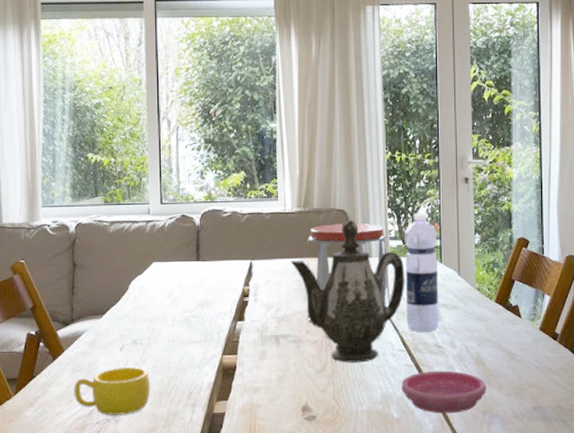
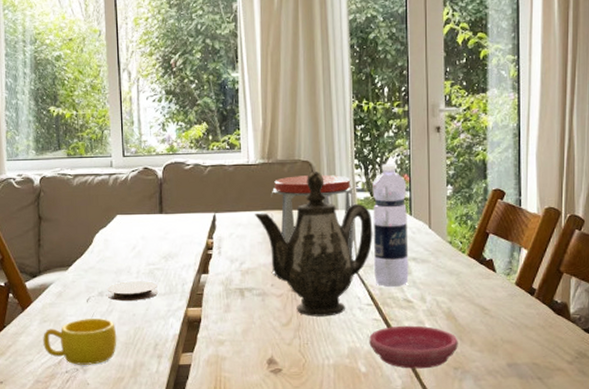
coaster: none [141,329,193,349] -> present [107,281,158,301]

